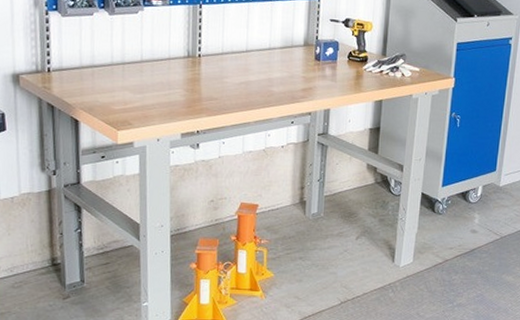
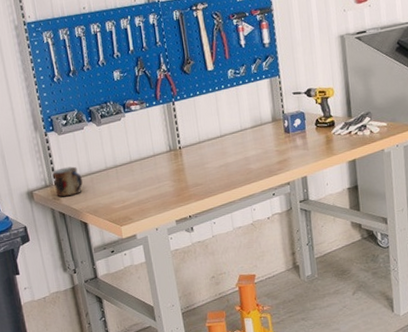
mug: none [47,54,81,88] -> present [52,166,83,198]

